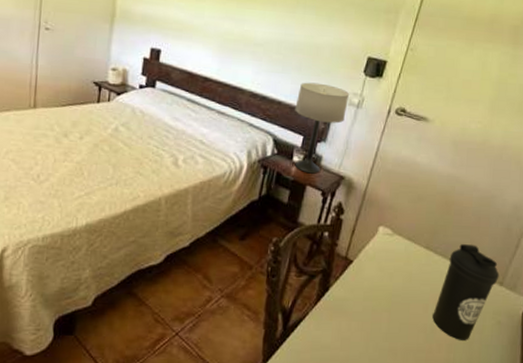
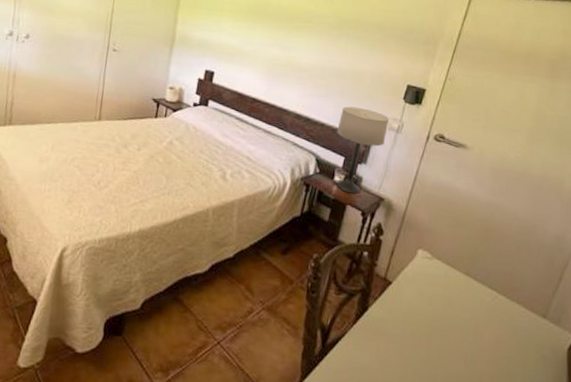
water bottle: present [432,244,500,340] -> none [473,272,542,373]

